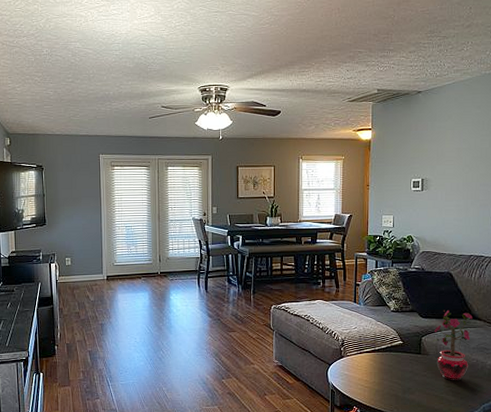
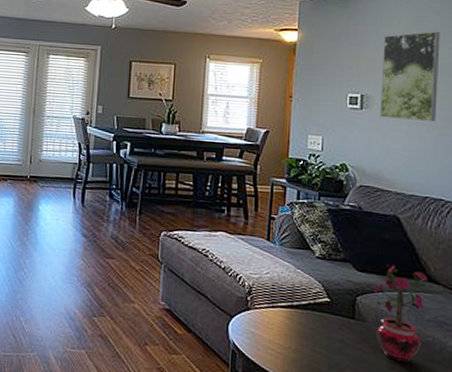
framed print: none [436,122,480,196] -> present [380,31,440,121]

